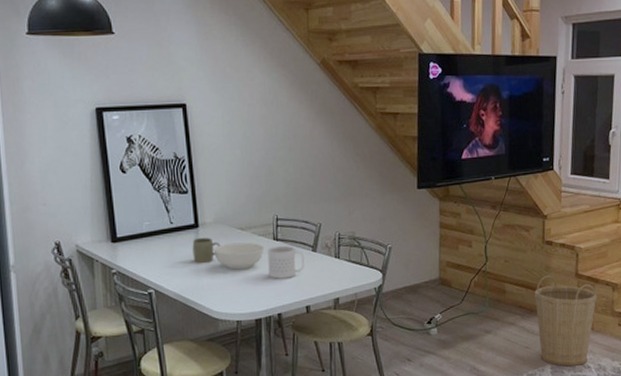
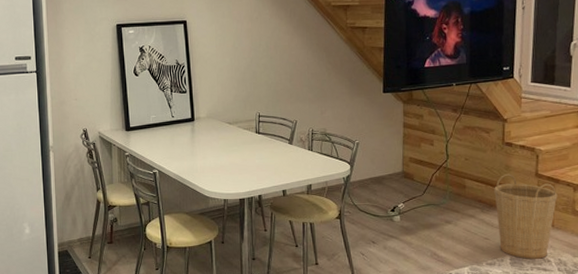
mug: present [192,237,221,263] -> none [189,129,212,150]
bowl: present [213,242,265,270] -> none [206,134,248,157]
mug: present [267,245,304,279] -> none [251,138,282,166]

